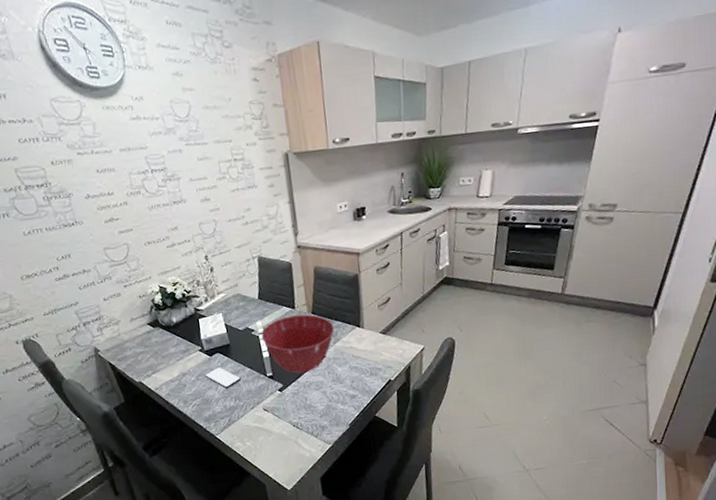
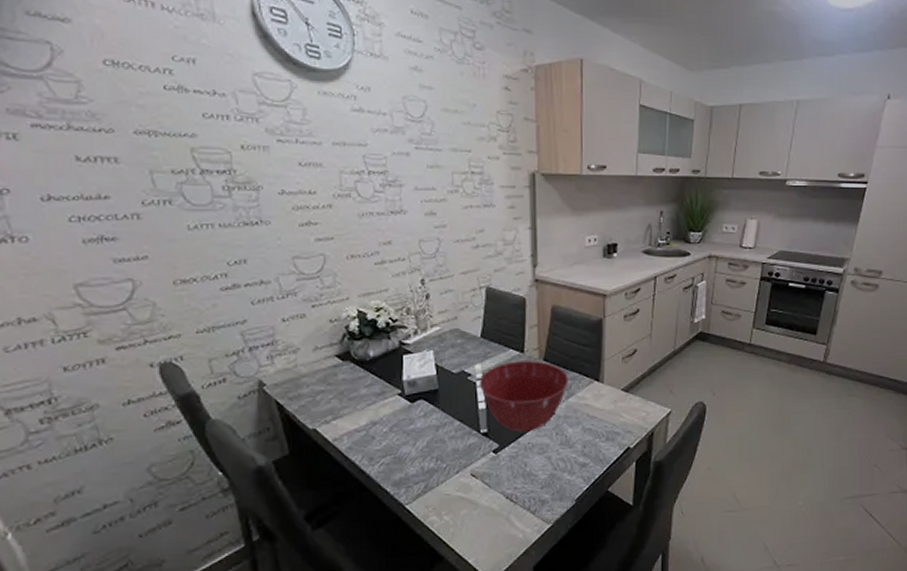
smartphone: present [205,367,241,389] -> none [401,417,447,446]

